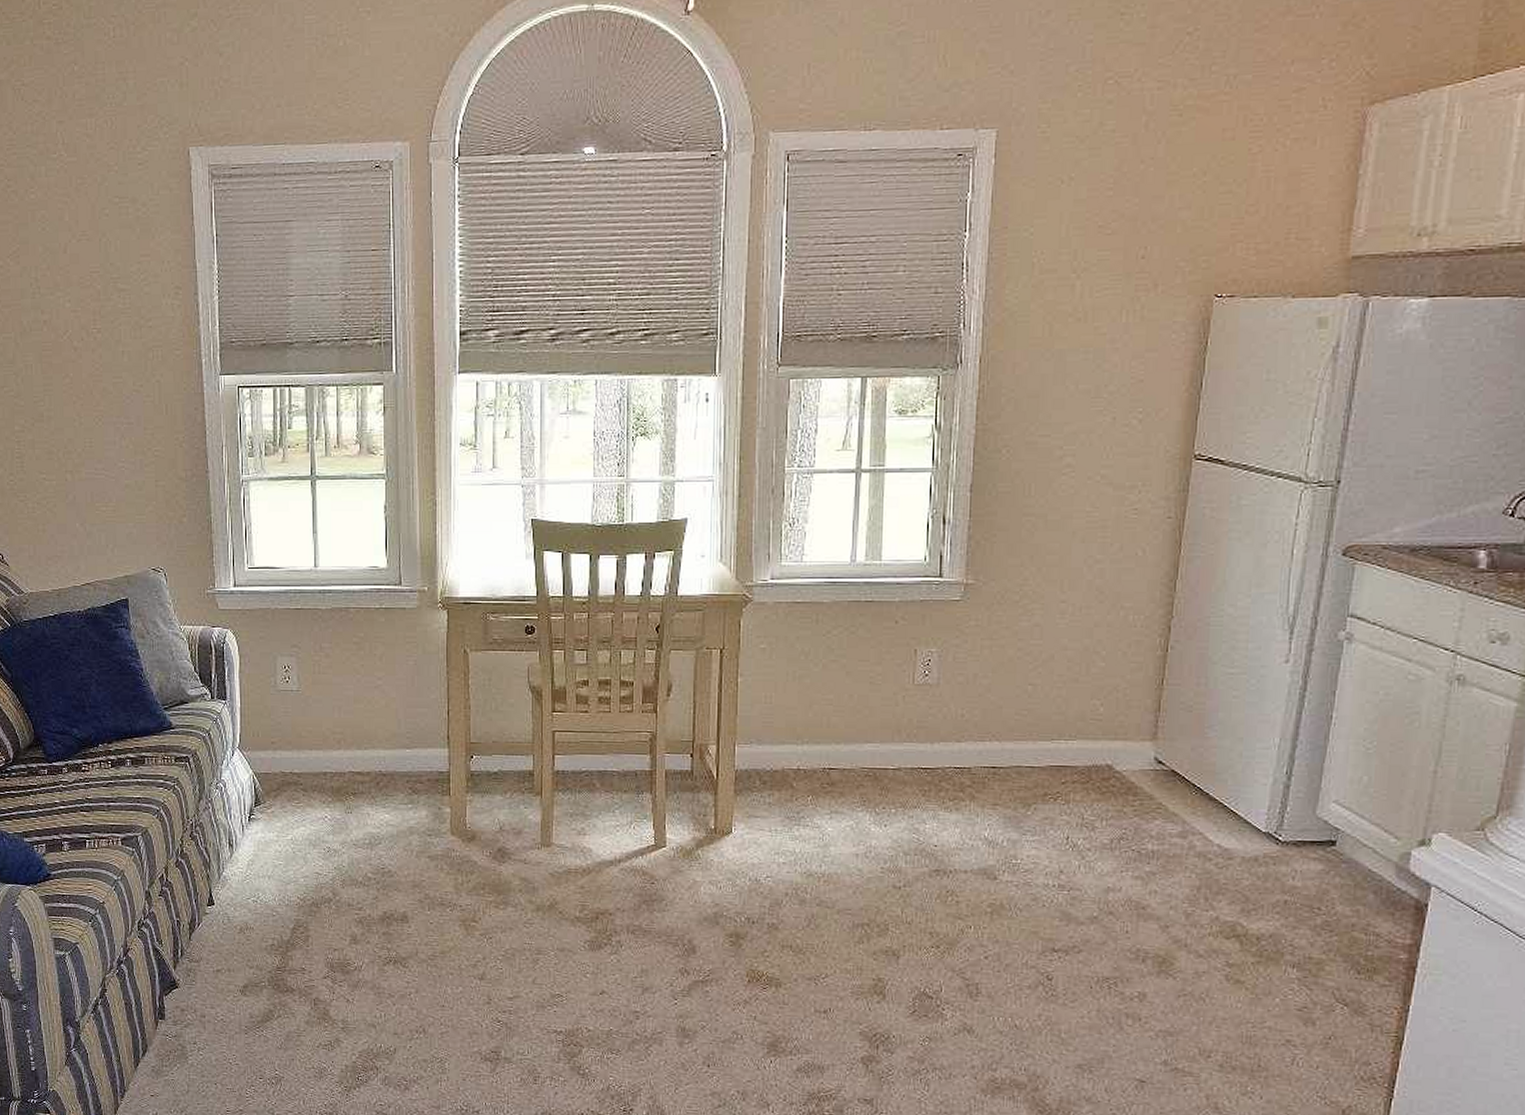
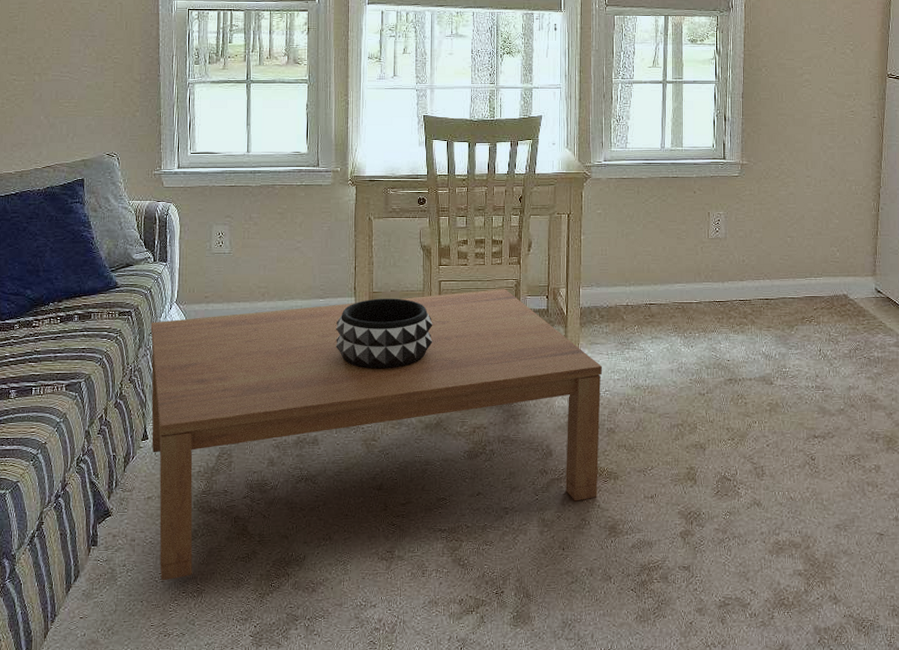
coffee table: none [211,743,764,1064] -> present [150,289,603,581]
decorative bowl: none [426,750,545,837] -> present [336,298,433,369]

